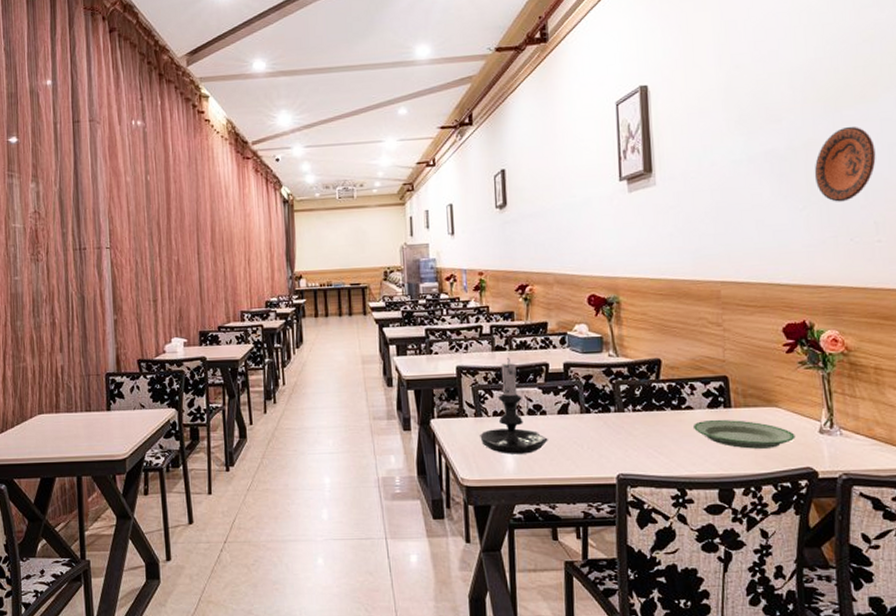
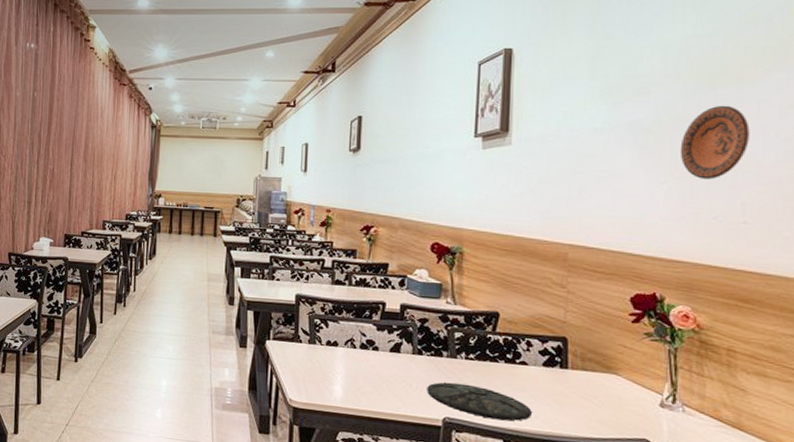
candle holder: present [480,357,548,454] -> none [311,291,378,385]
plate: none [598,437,702,469] -> present [427,382,532,421]
plate: present [692,420,796,449] -> none [525,377,634,415]

